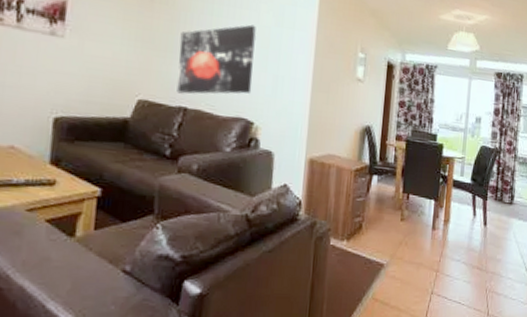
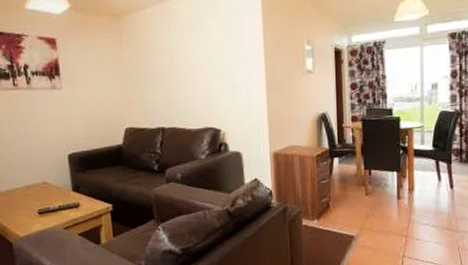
wall art: present [176,24,256,94] -> none [148,42,215,117]

